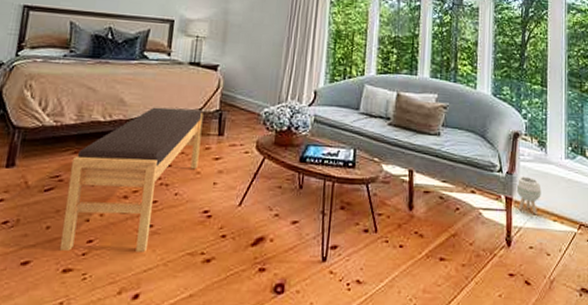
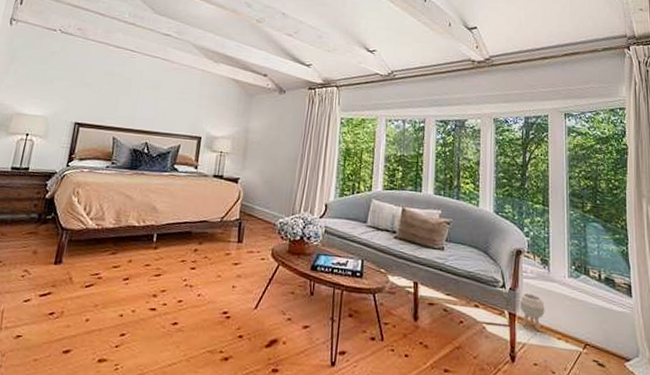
bench: present [59,107,204,252] -> none [96,214,225,348]

